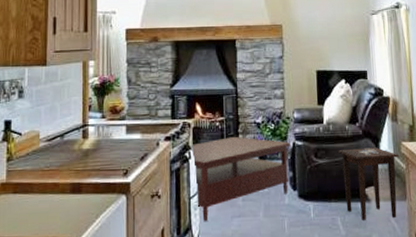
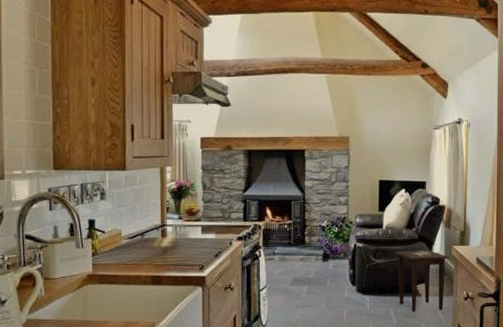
coffee table: present [191,136,291,222] -> none [261,237,353,311]

